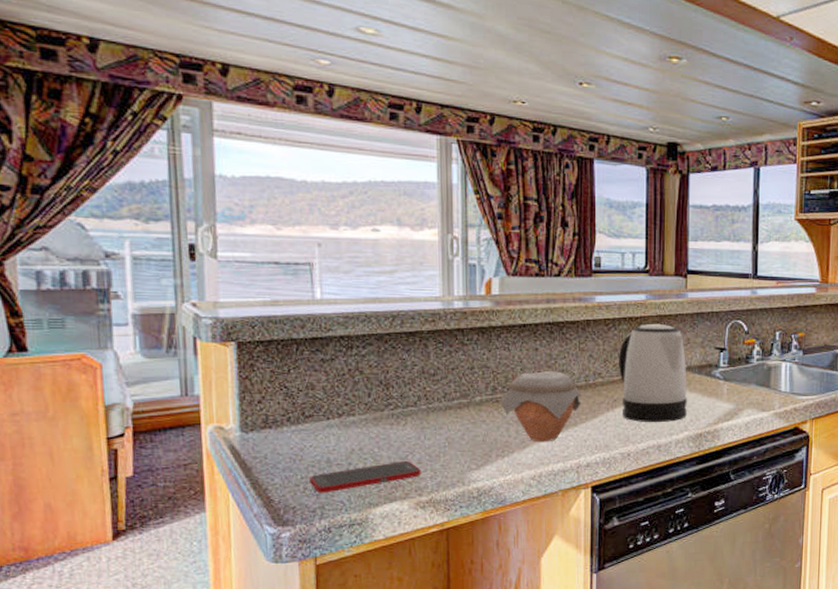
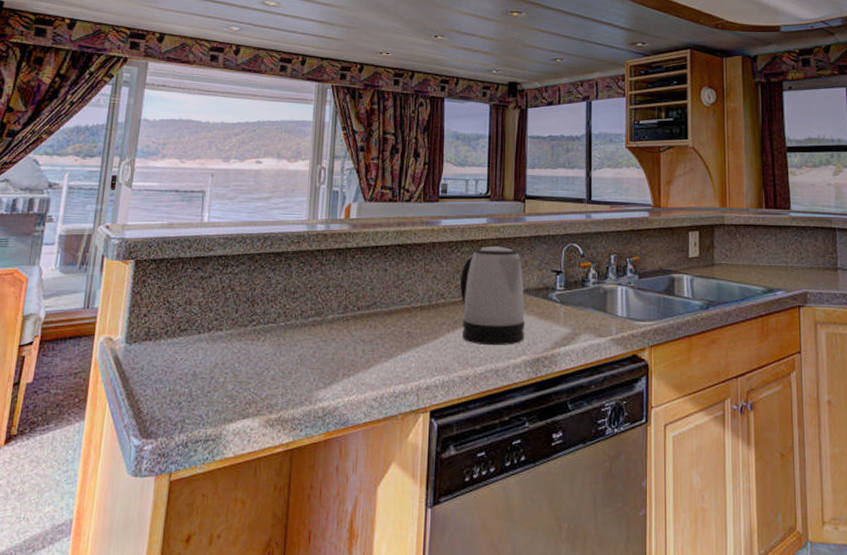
cell phone: present [310,460,421,493] -> none [176,376,274,407]
jar: present [500,371,581,442] -> none [349,291,425,363]

